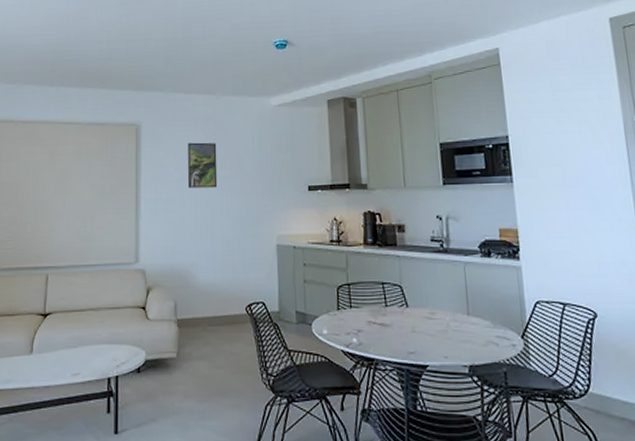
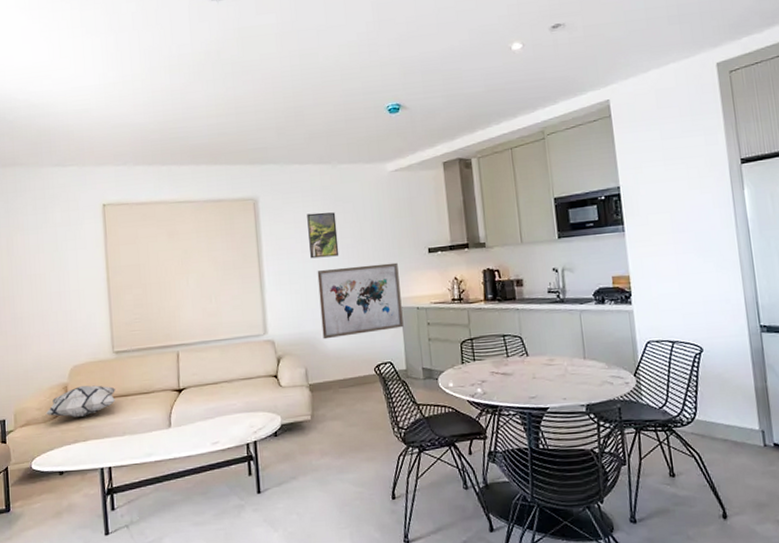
wall art: none [194,198,279,273] -> present [317,262,404,340]

